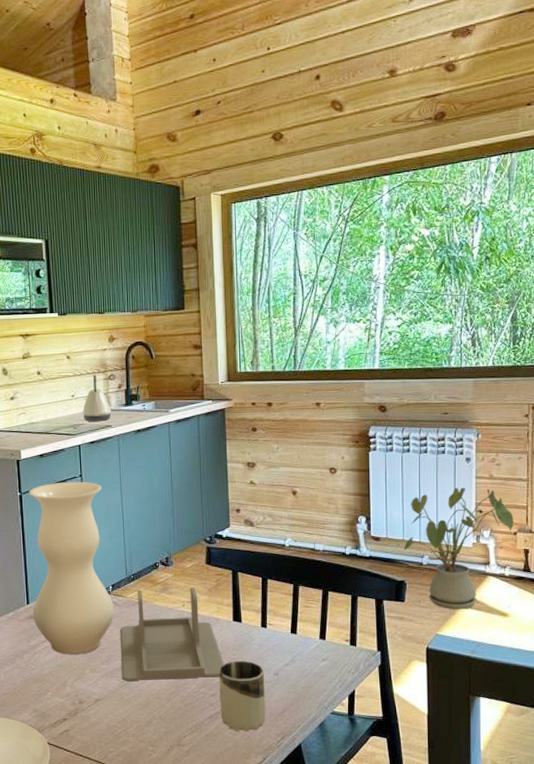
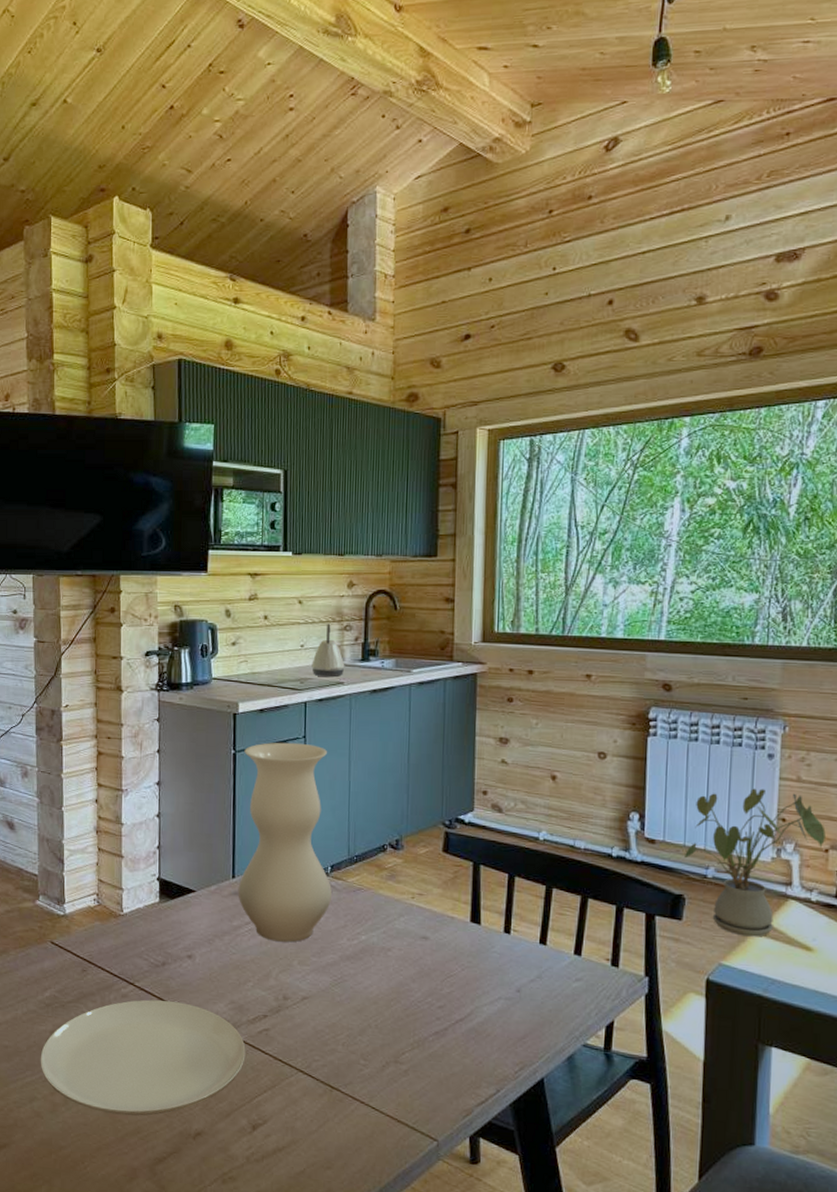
napkin holder: present [120,587,225,681] -> none [335,874,457,987]
cup: present [219,660,266,732] -> none [448,969,505,1056]

